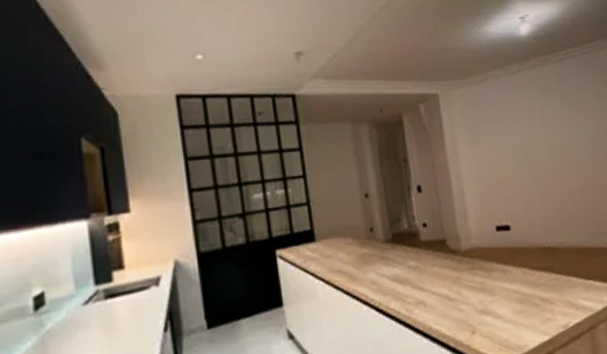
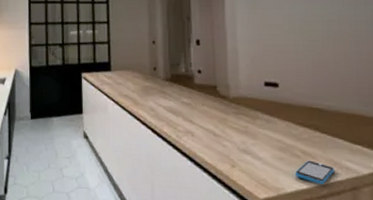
smartphone: none [536,307,572,332] -> present [295,160,334,185]

